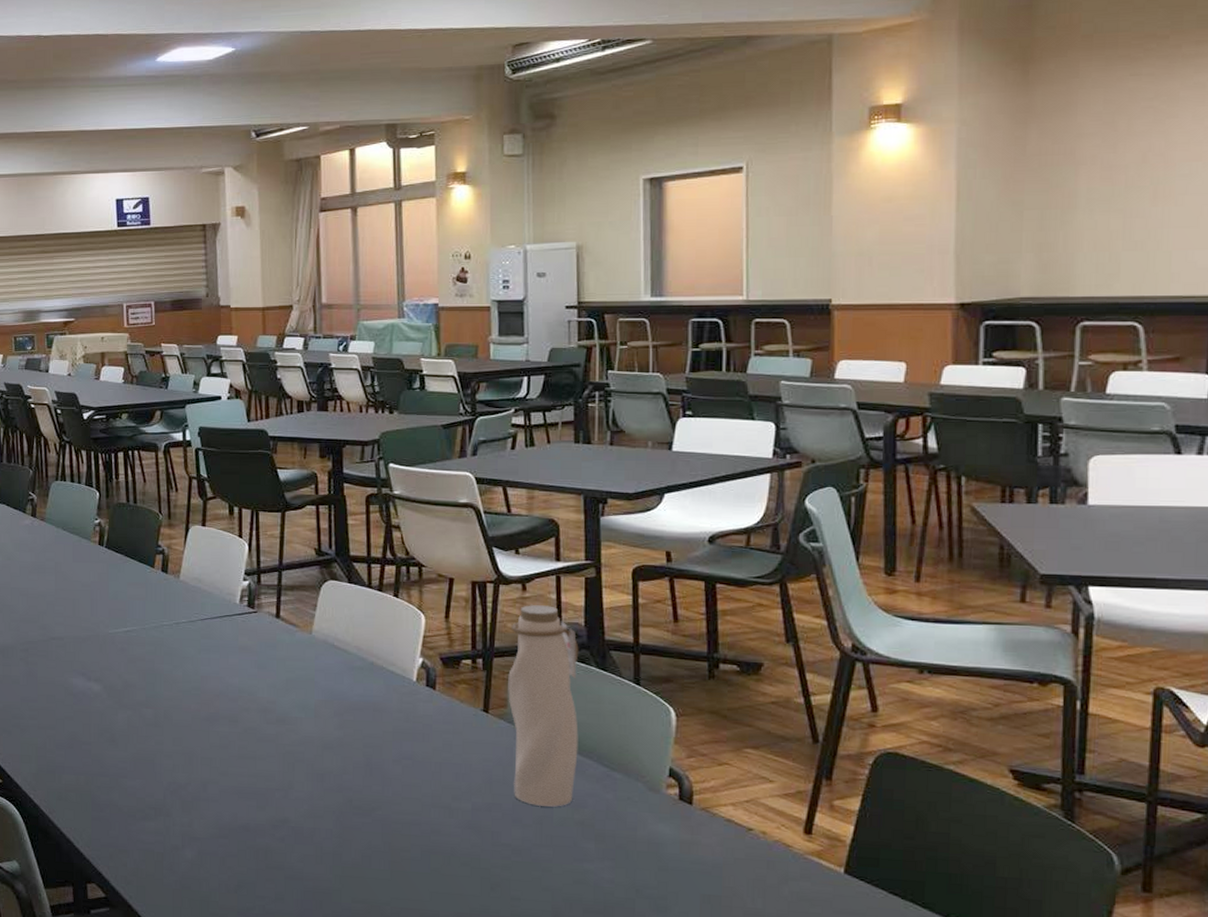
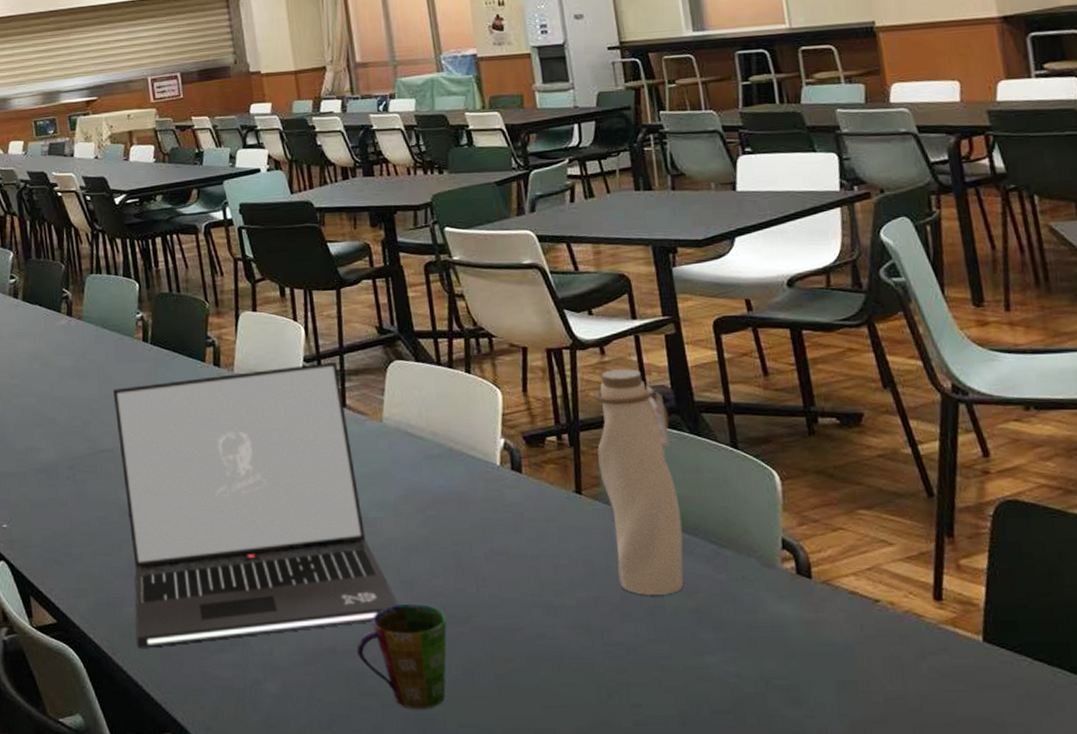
laptop: none [68,576,309,811] -> present [113,361,398,648]
cup: none [268,793,352,885] -> present [357,603,447,710]

